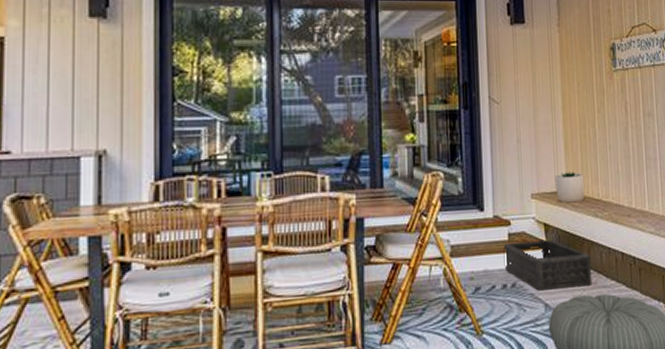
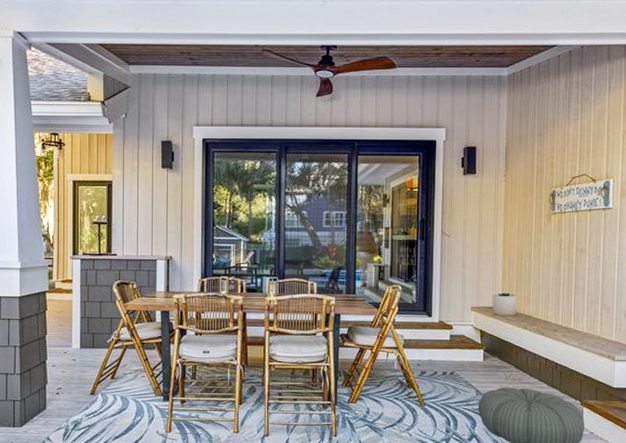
basket: present [503,239,592,291] -> none [445,342,518,381]

